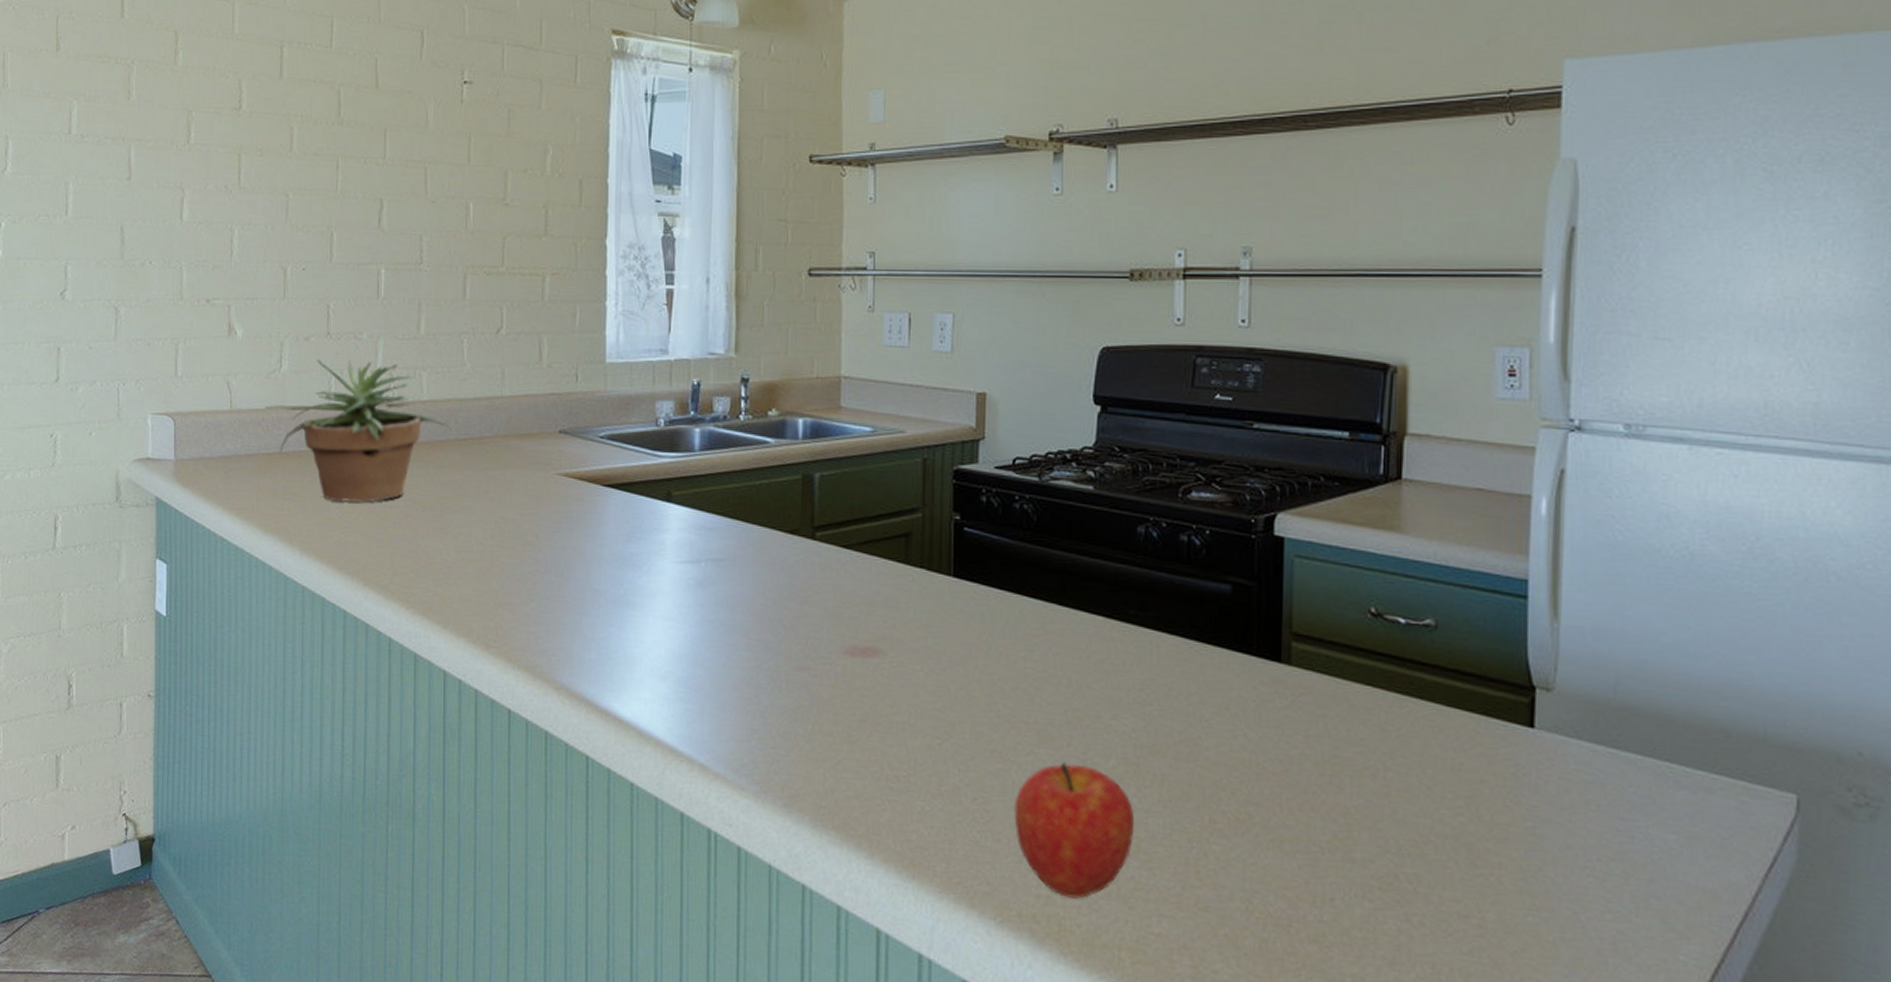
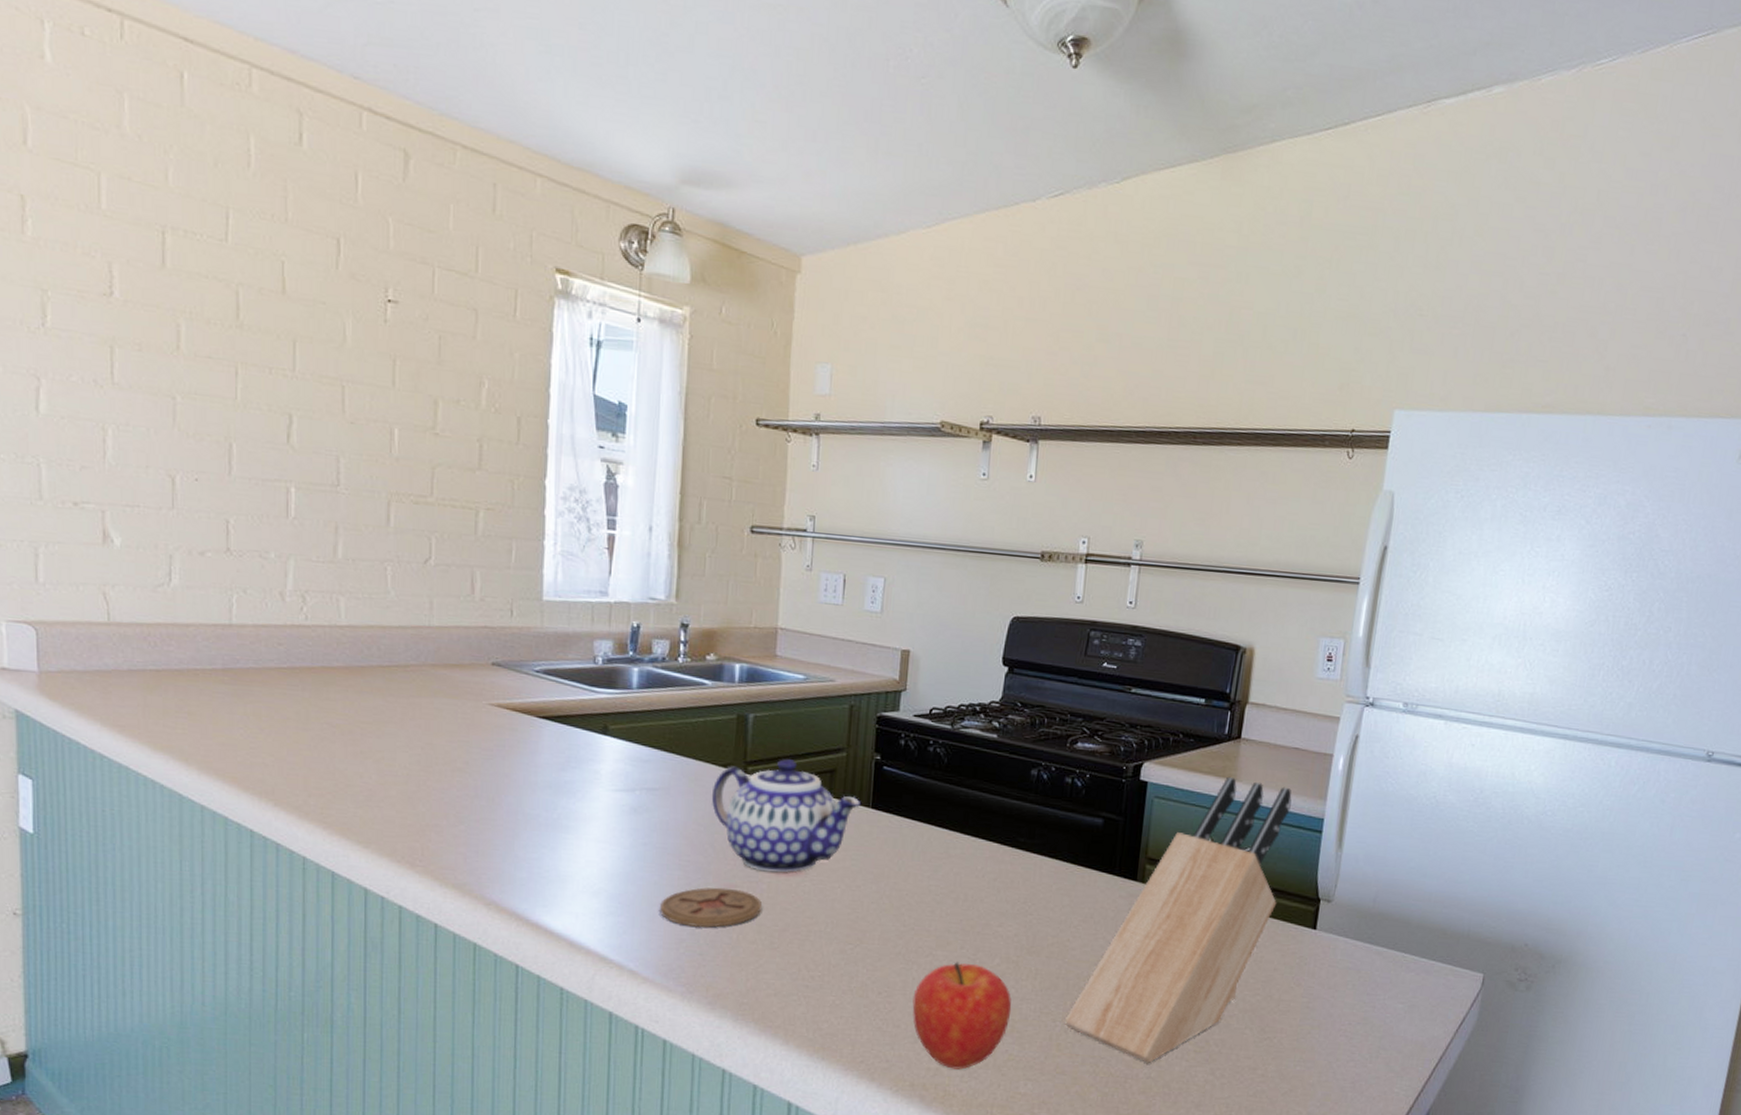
potted plant: present [265,359,452,503] -> none [152,575,373,725]
coaster: none [728,670,837,717] -> present [659,887,761,928]
teapot: none [778,522,942,653] -> present [711,759,862,873]
knife block: none [1202,528,1480,902] -> present [1064,776,1292,1063]

